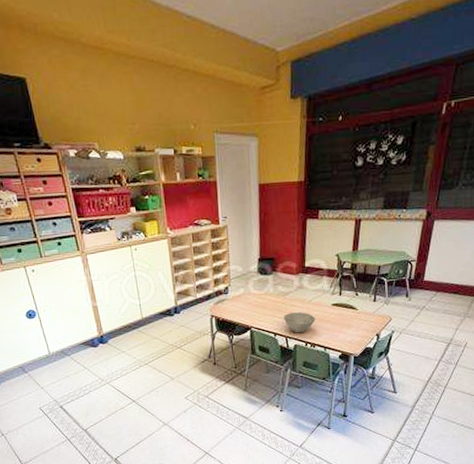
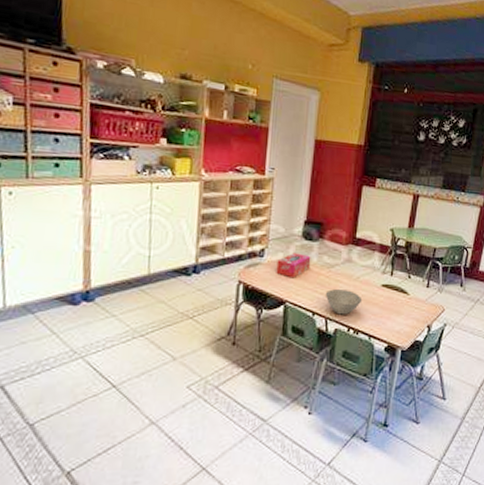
tissue box: none [239,287,268,308] -> present [276,253,311,279]

